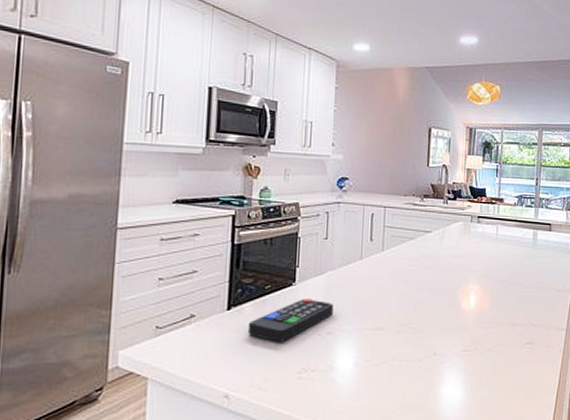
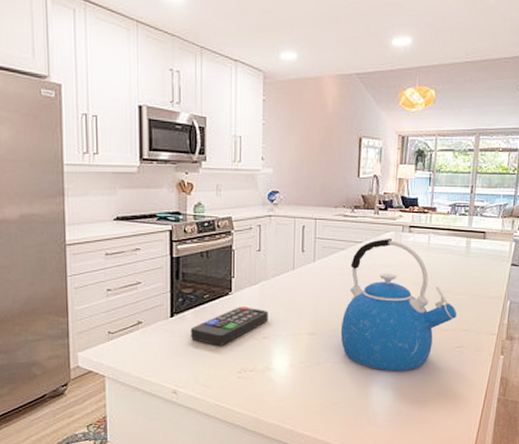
kettle: none [408,228,526,370] -> present [340,238,457,371]

